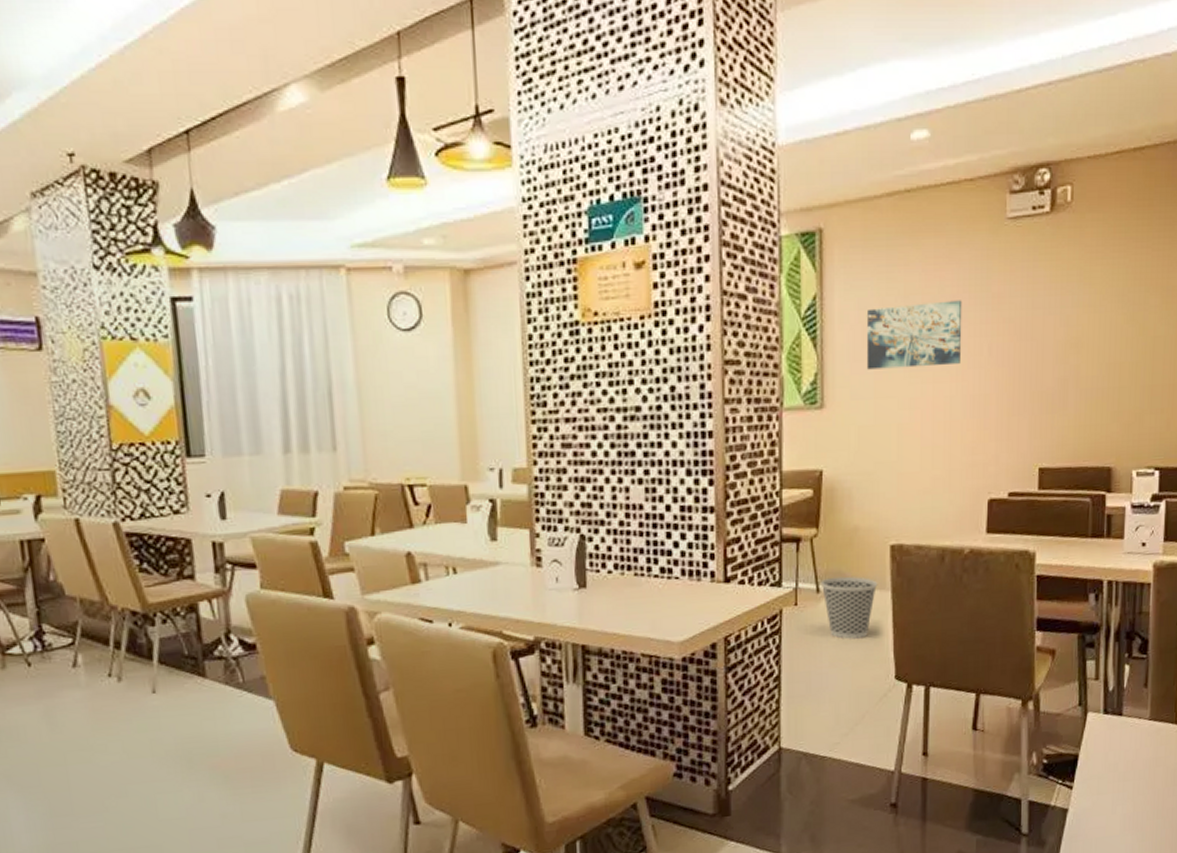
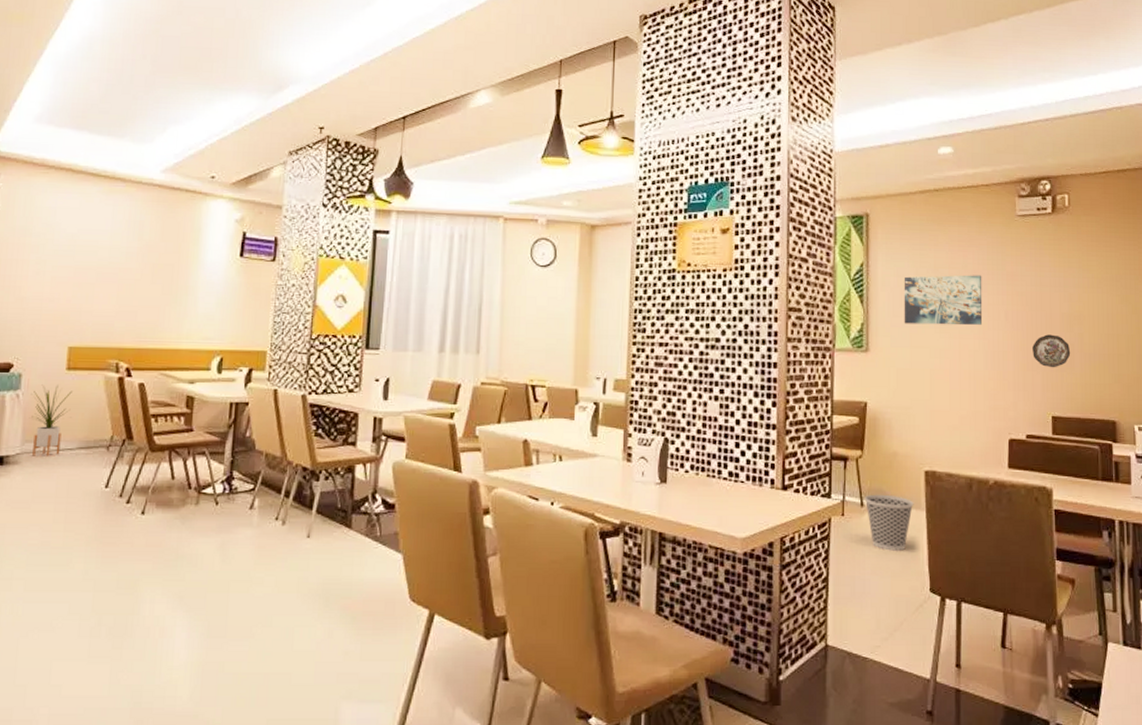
decorative plate: none [1019,369,1064,410] -> present [1032,334,1071,368]

